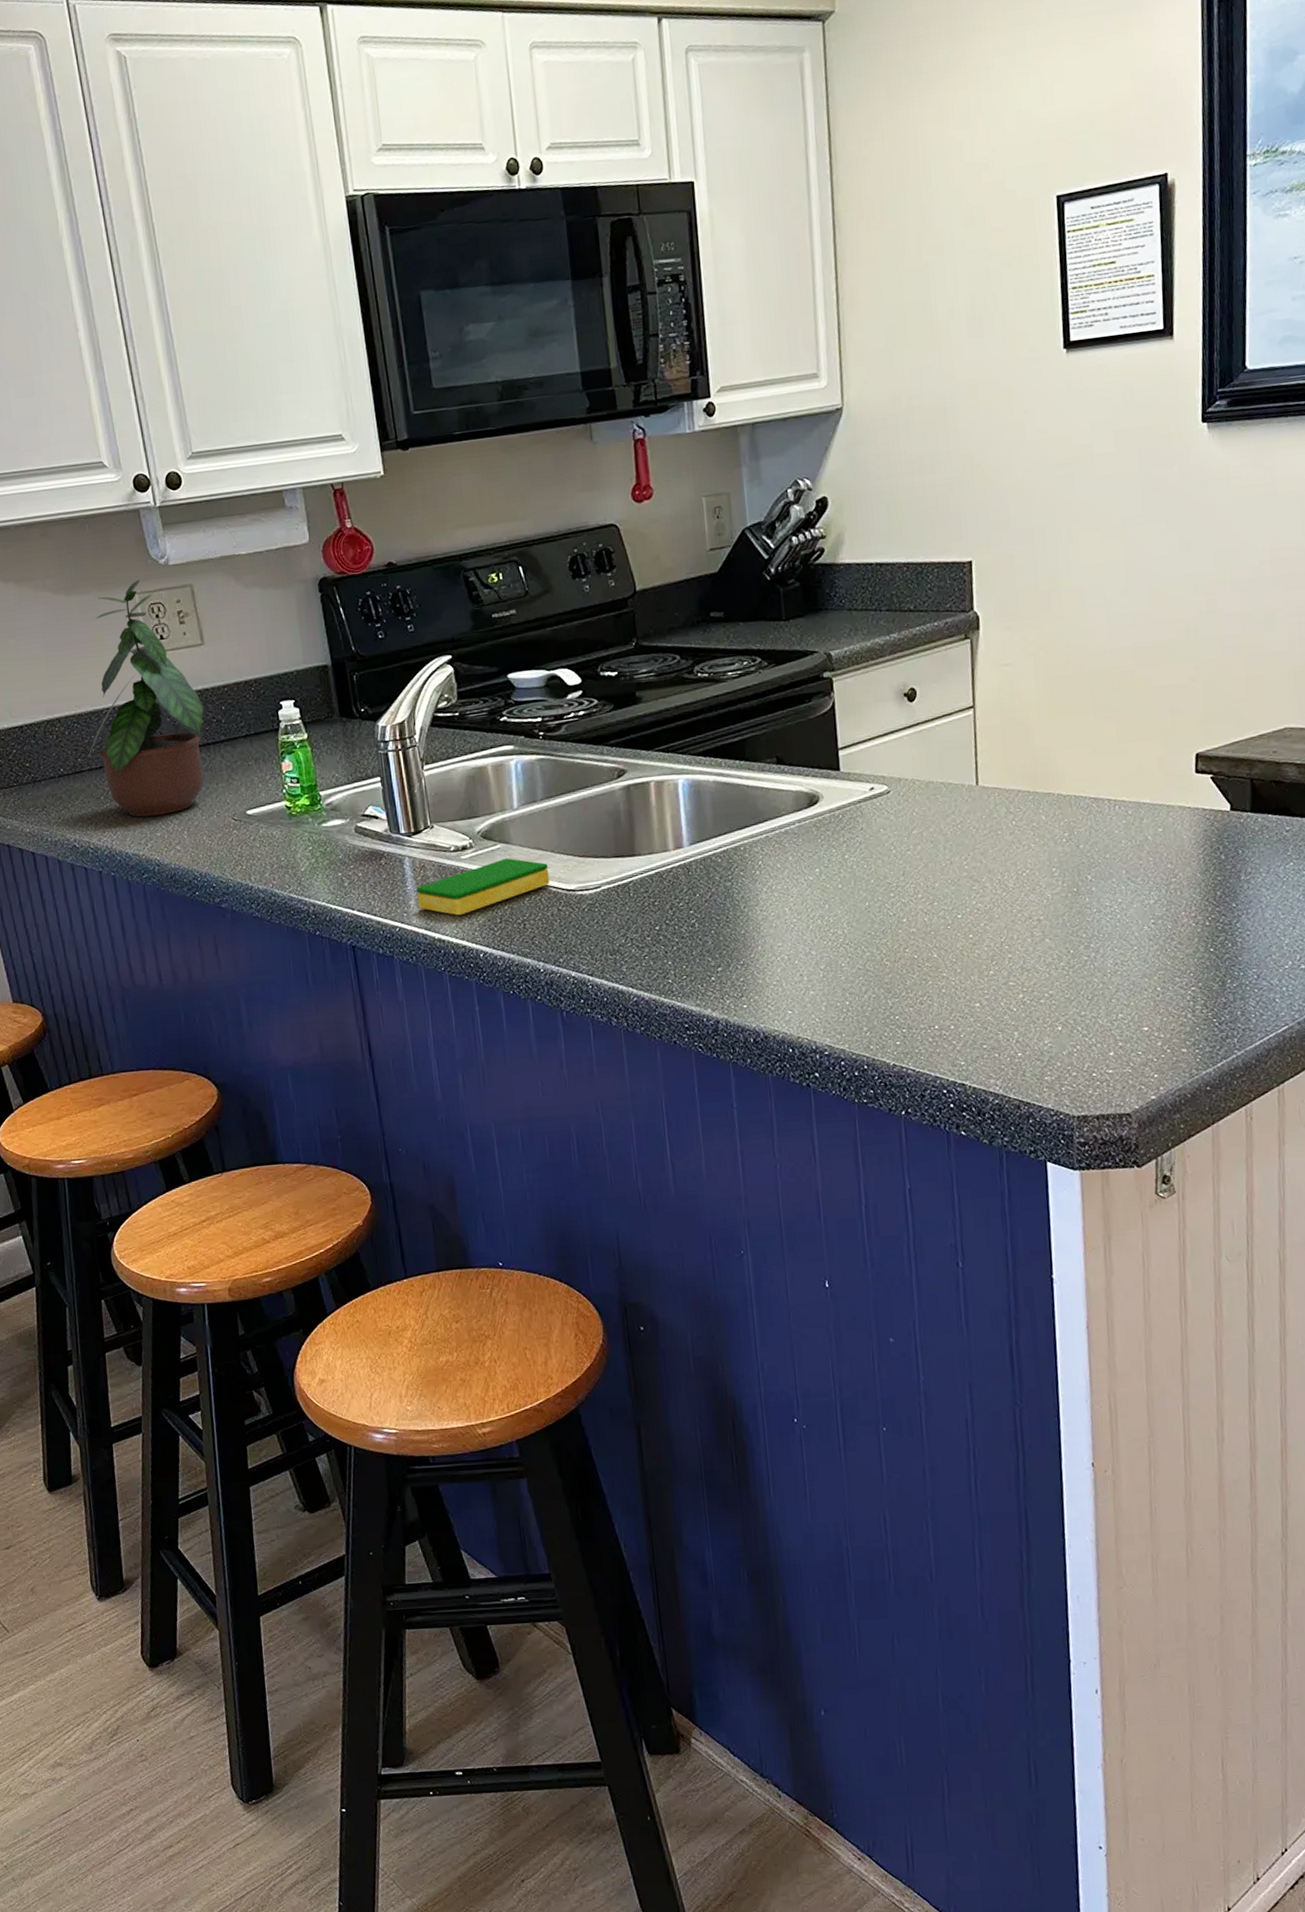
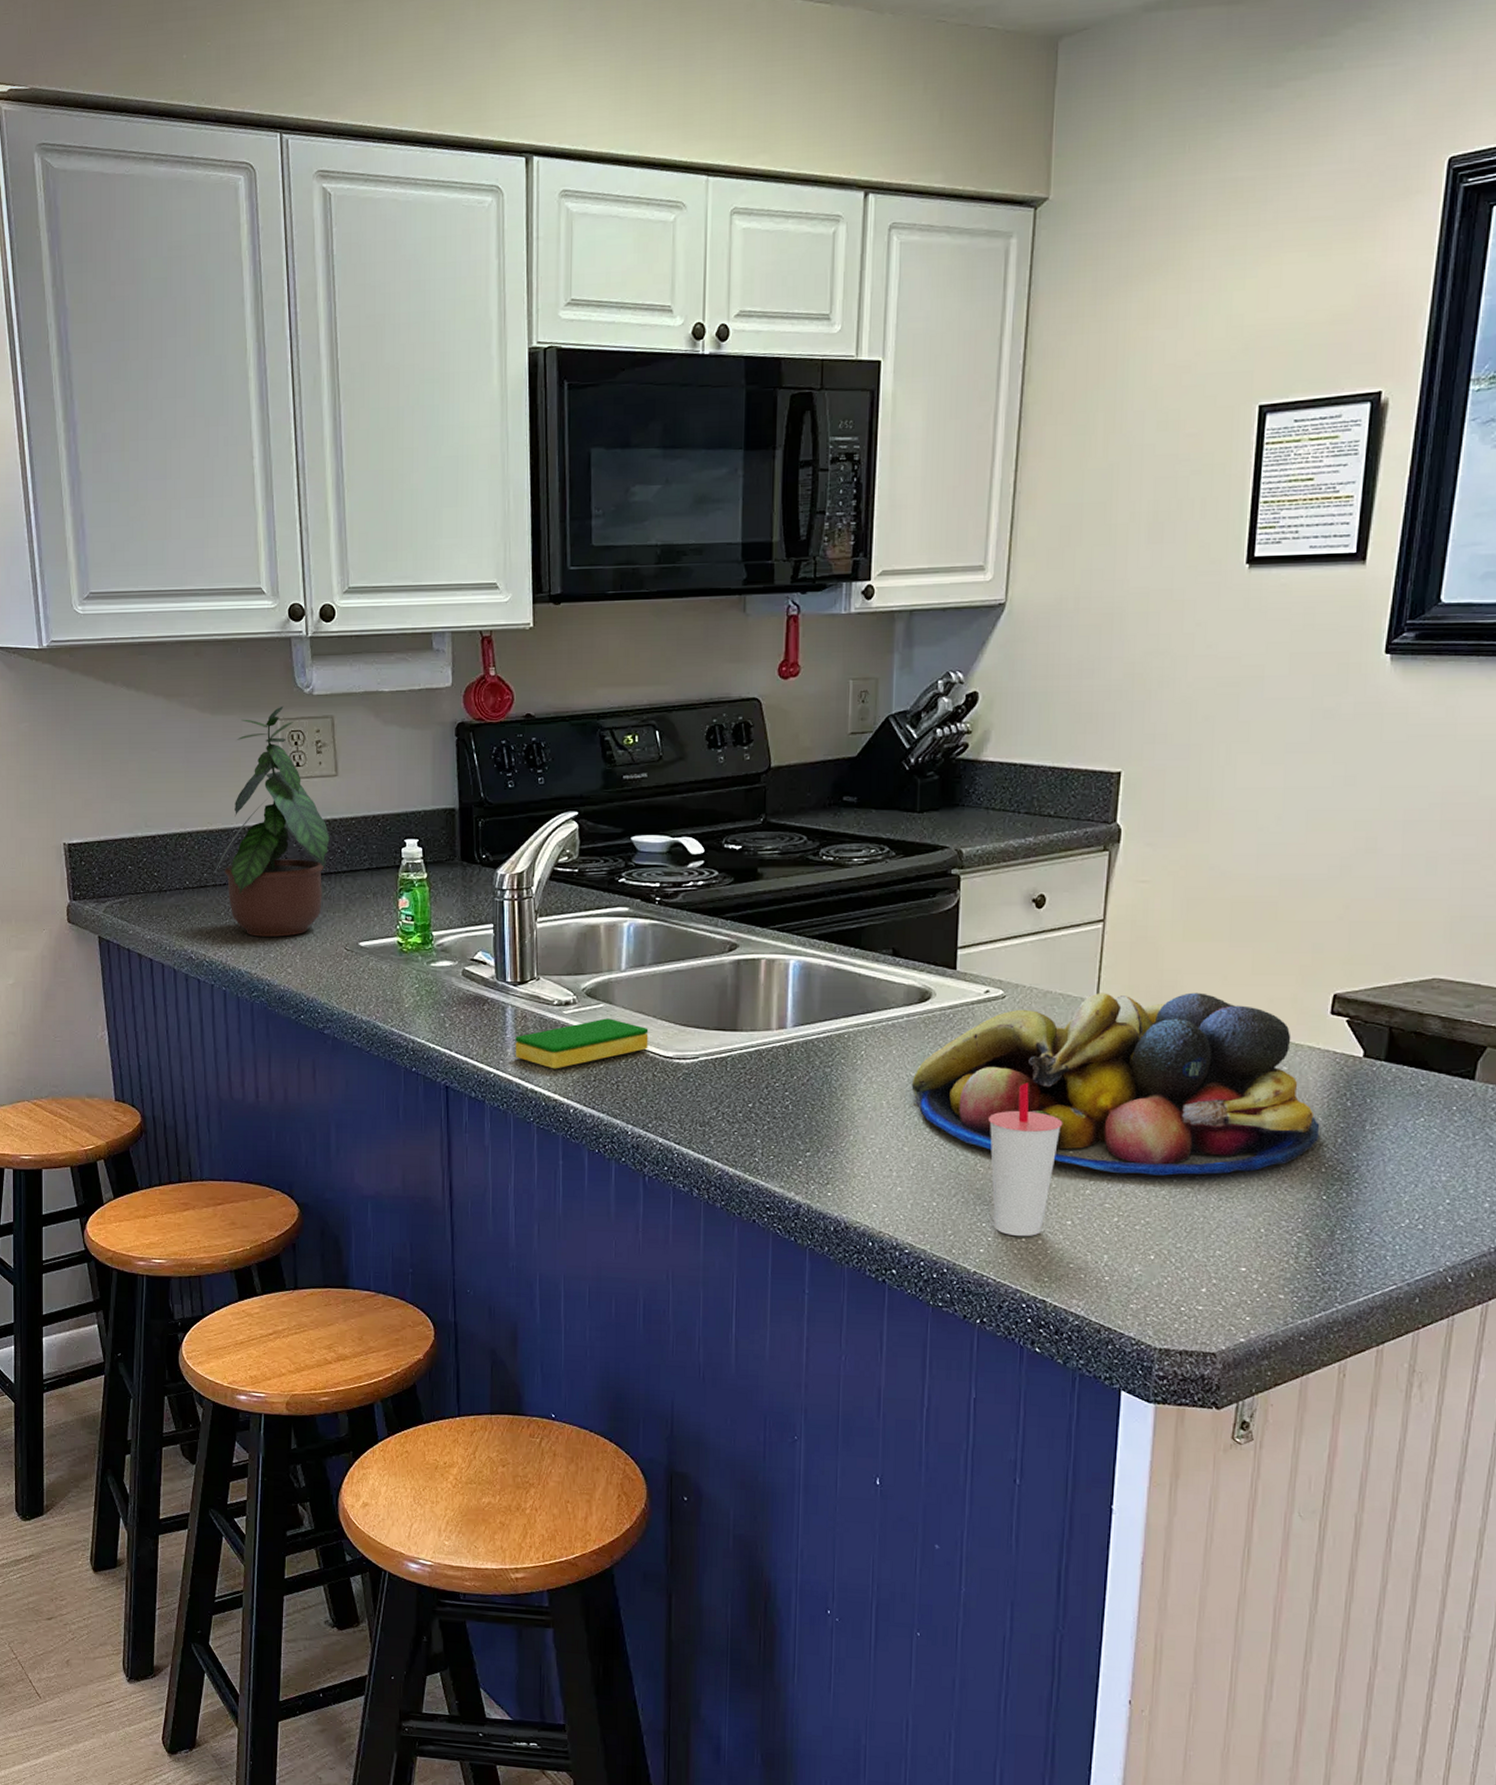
fruit bowl: none [811,766,1200,951] -> present [911,992,1320,1176]
cup: none [888,873,960,1025] -> present [987,1082,1063,1237]

